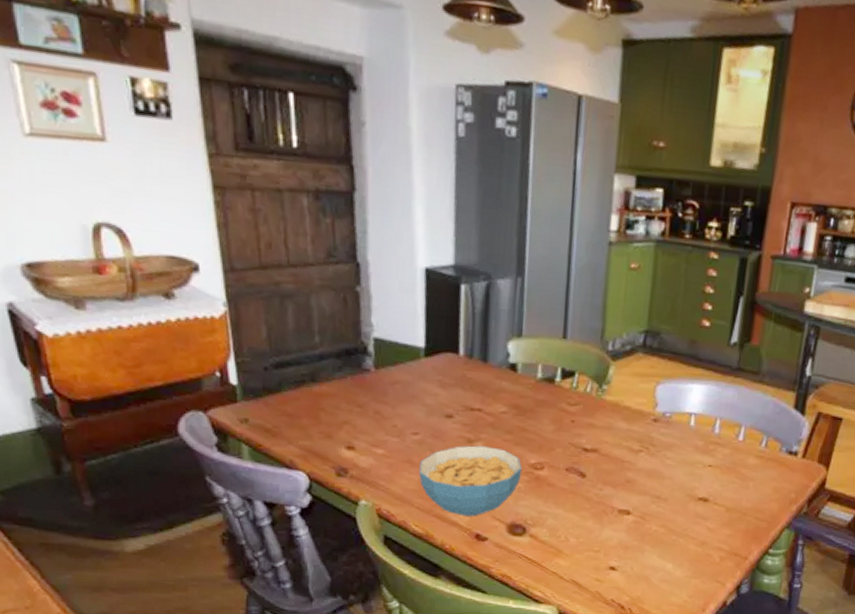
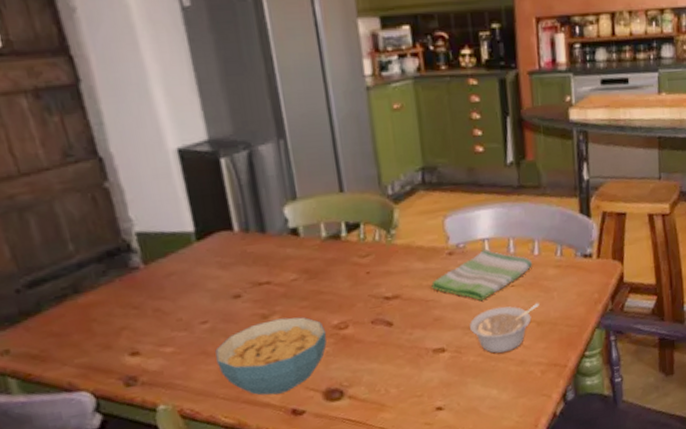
dish towel: none [630,423,736,473] -> present [431,248,533,301]
legume: none [659,483,733,530] -> present [470,303,540,354]

